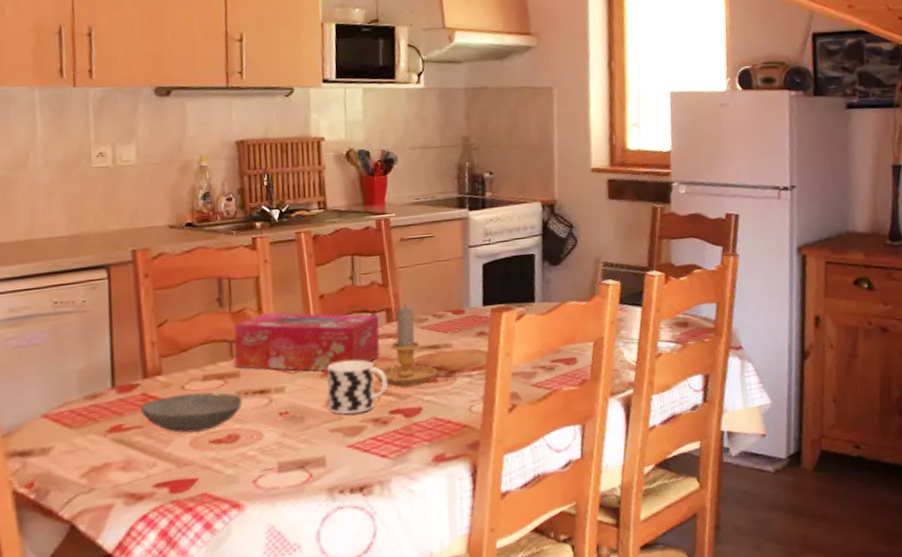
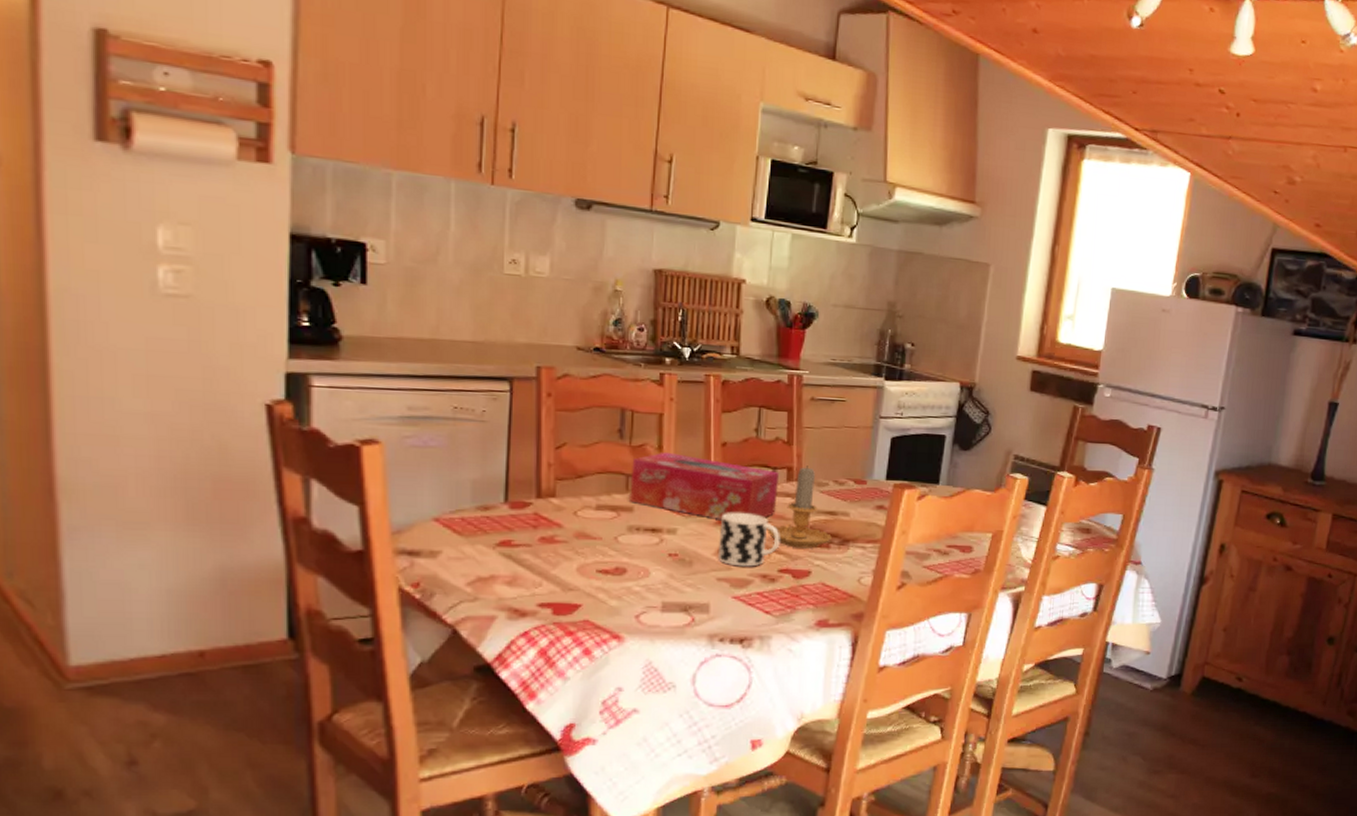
bowl: present [140,392,243,433] -> none [531,519,634,560]

